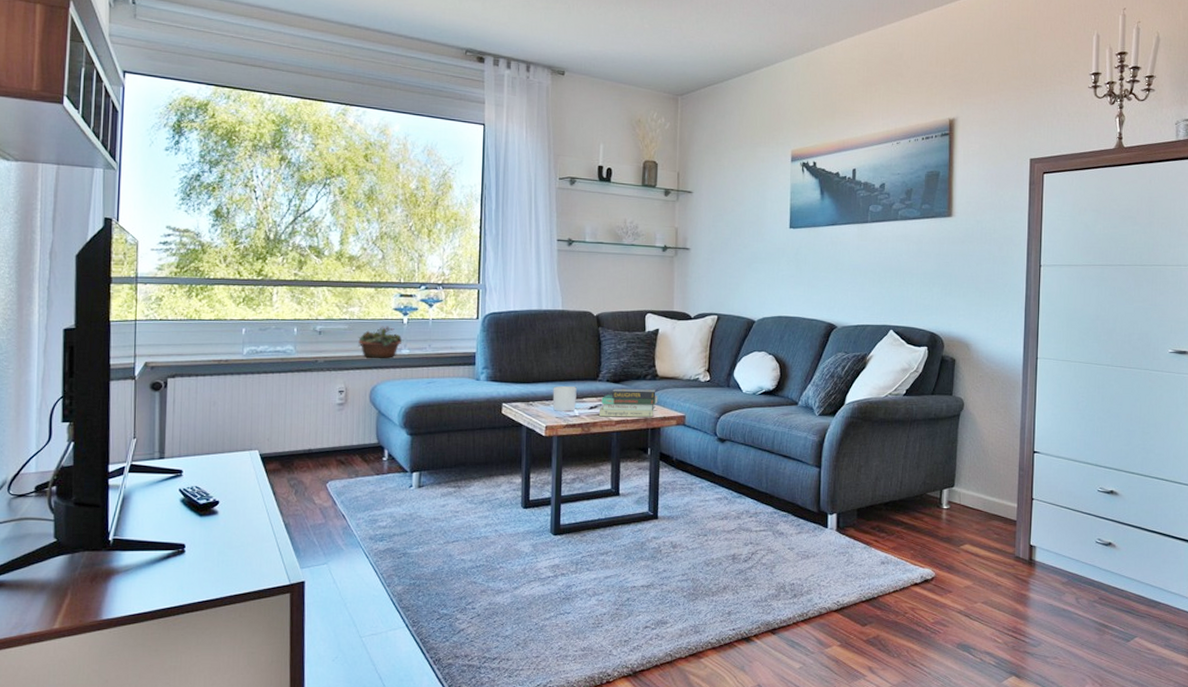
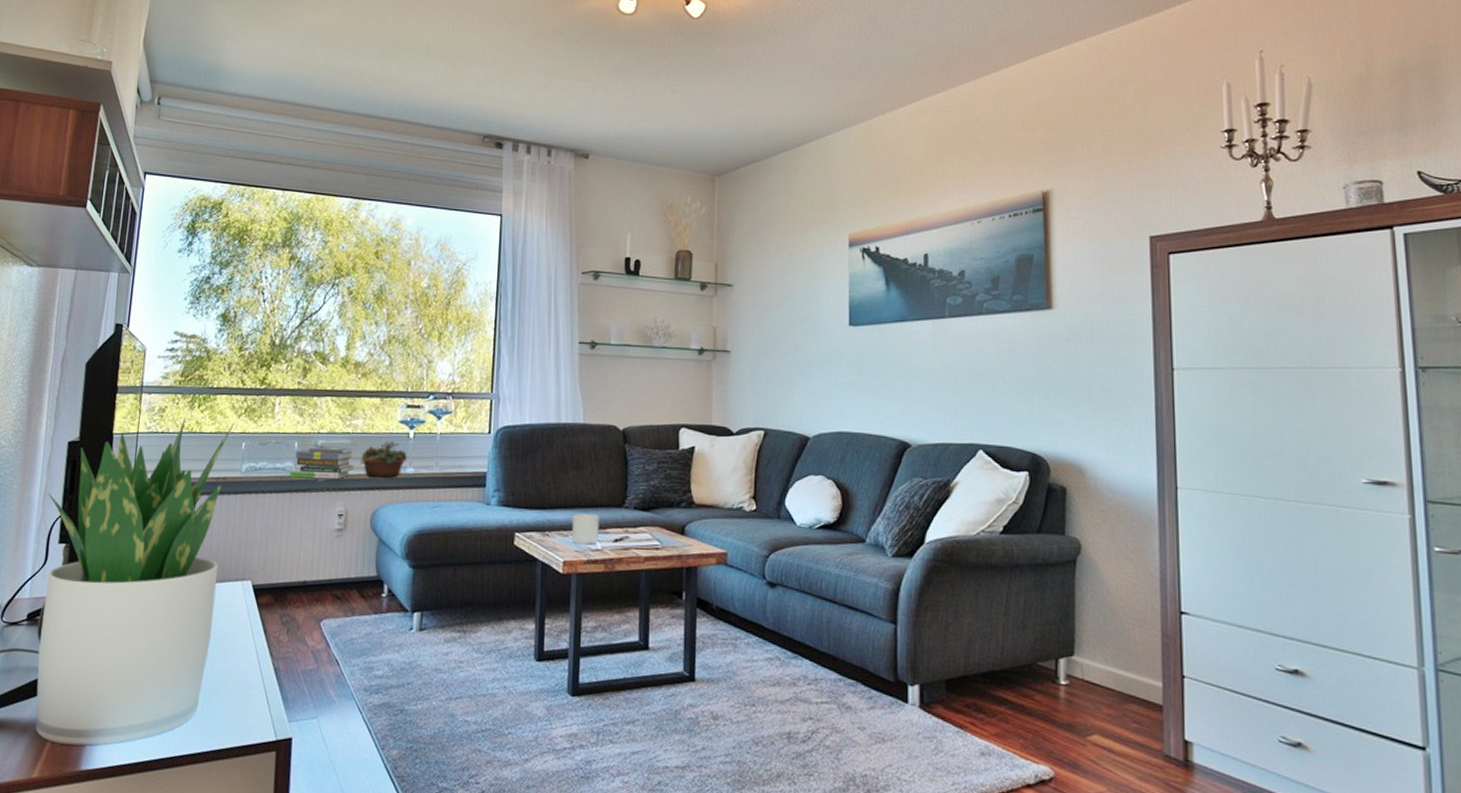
planter: none [47,305,233,599] -> present [35,417,235,746]
books: none [291,331,352,361] -> present [290,446,354,480]
books: present [598,389,658,418] -> none [624,518,695,554]

